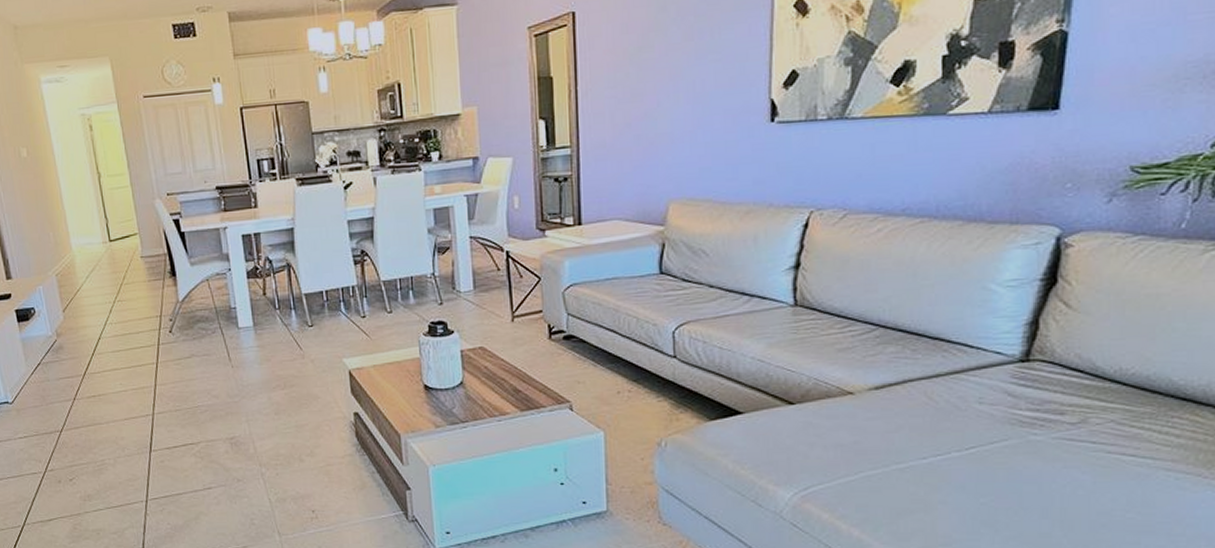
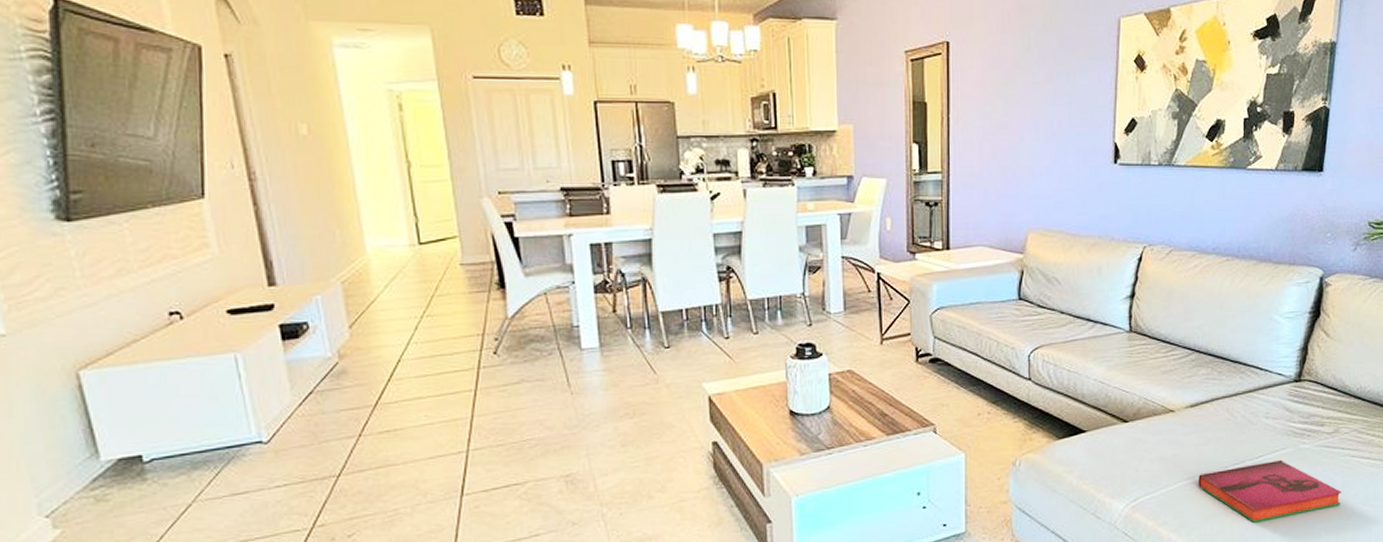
hardback book: none [887,452,1092,523] -> present [1198,459,1342,523]

